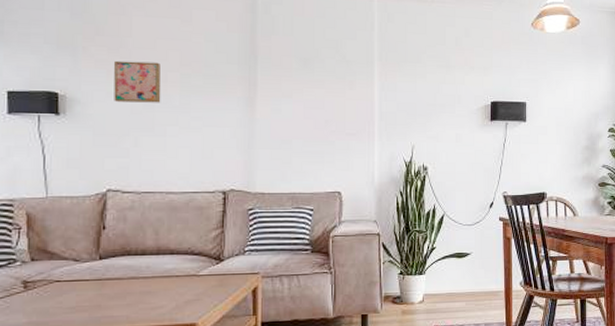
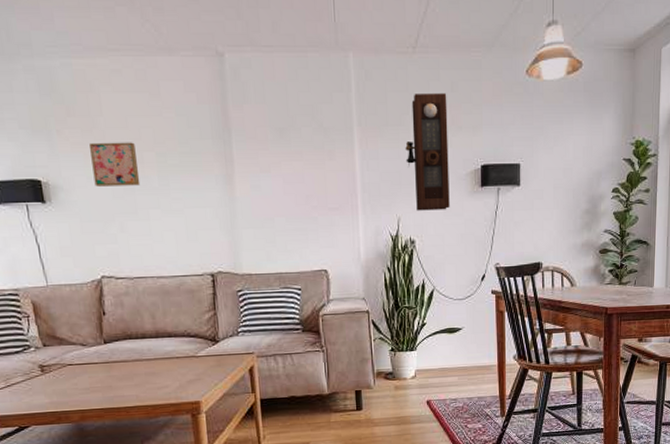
pendulum clock: none [422,36,461,140] -> present [405,93,450,211]

